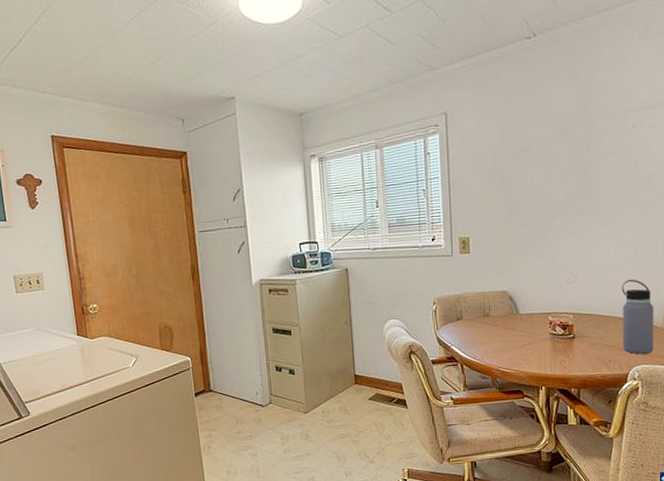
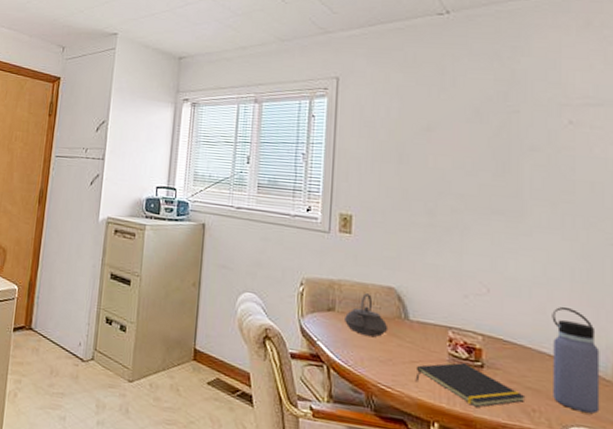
teapot: none [470,300,505,334] -> present [343,293,389,337]
notepad: none [526,338,604,369] -> present [415,363,526,408]

